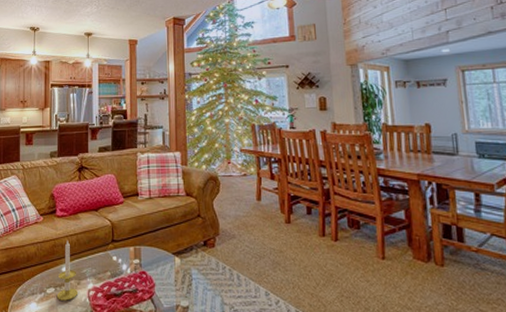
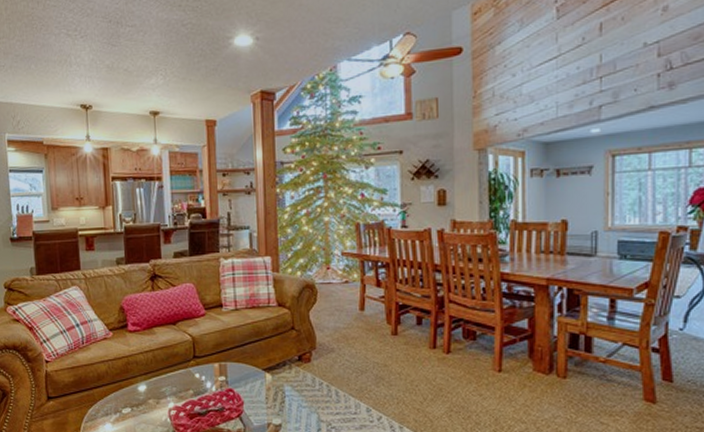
candle: present [56,241,79,301] -> none [133,358,158,421]

